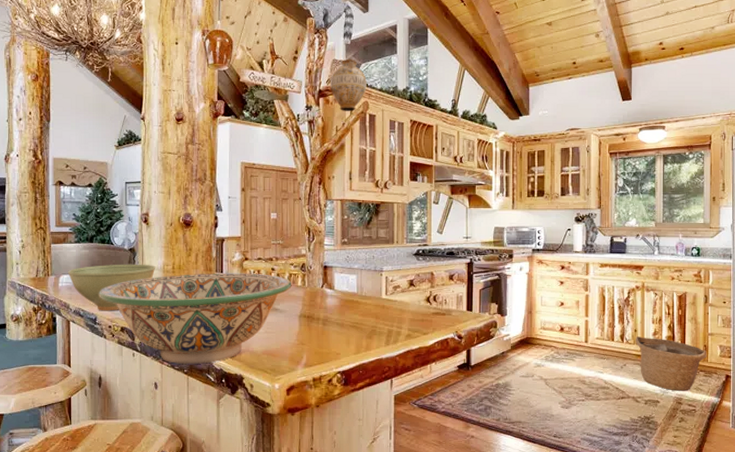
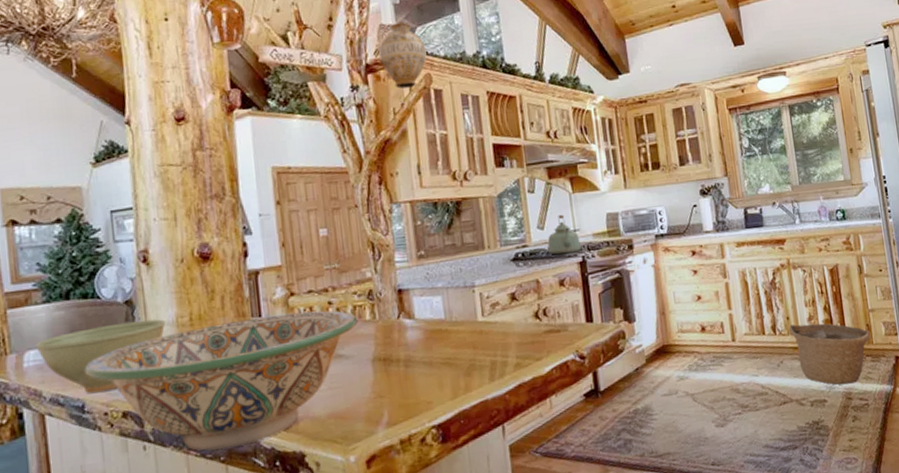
kettle: none [443,223,471,256] -> present [547,214,582,256]

